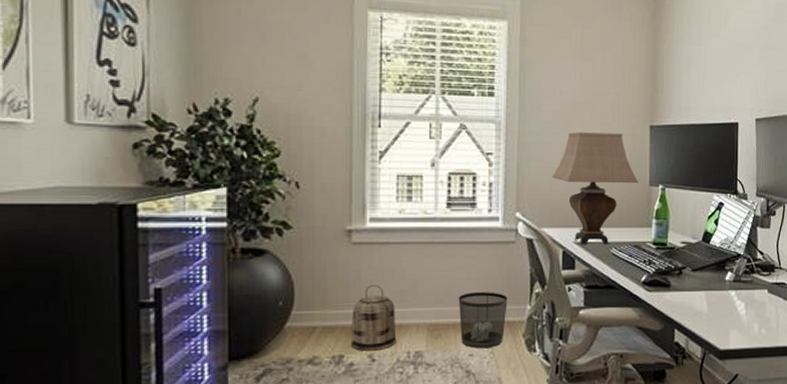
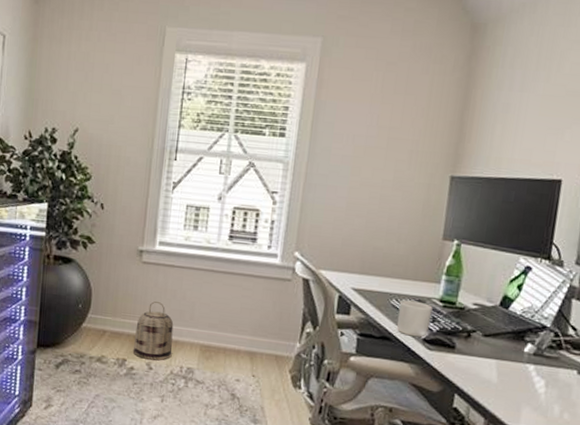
waste bin: present [458,292,508,349] -> none [230,322,278,377]
table lamp: present [552,132,639,245] -> none [336,177,431,295]
mug: none [618,247,648,281] -> present [396,300,433,338]

